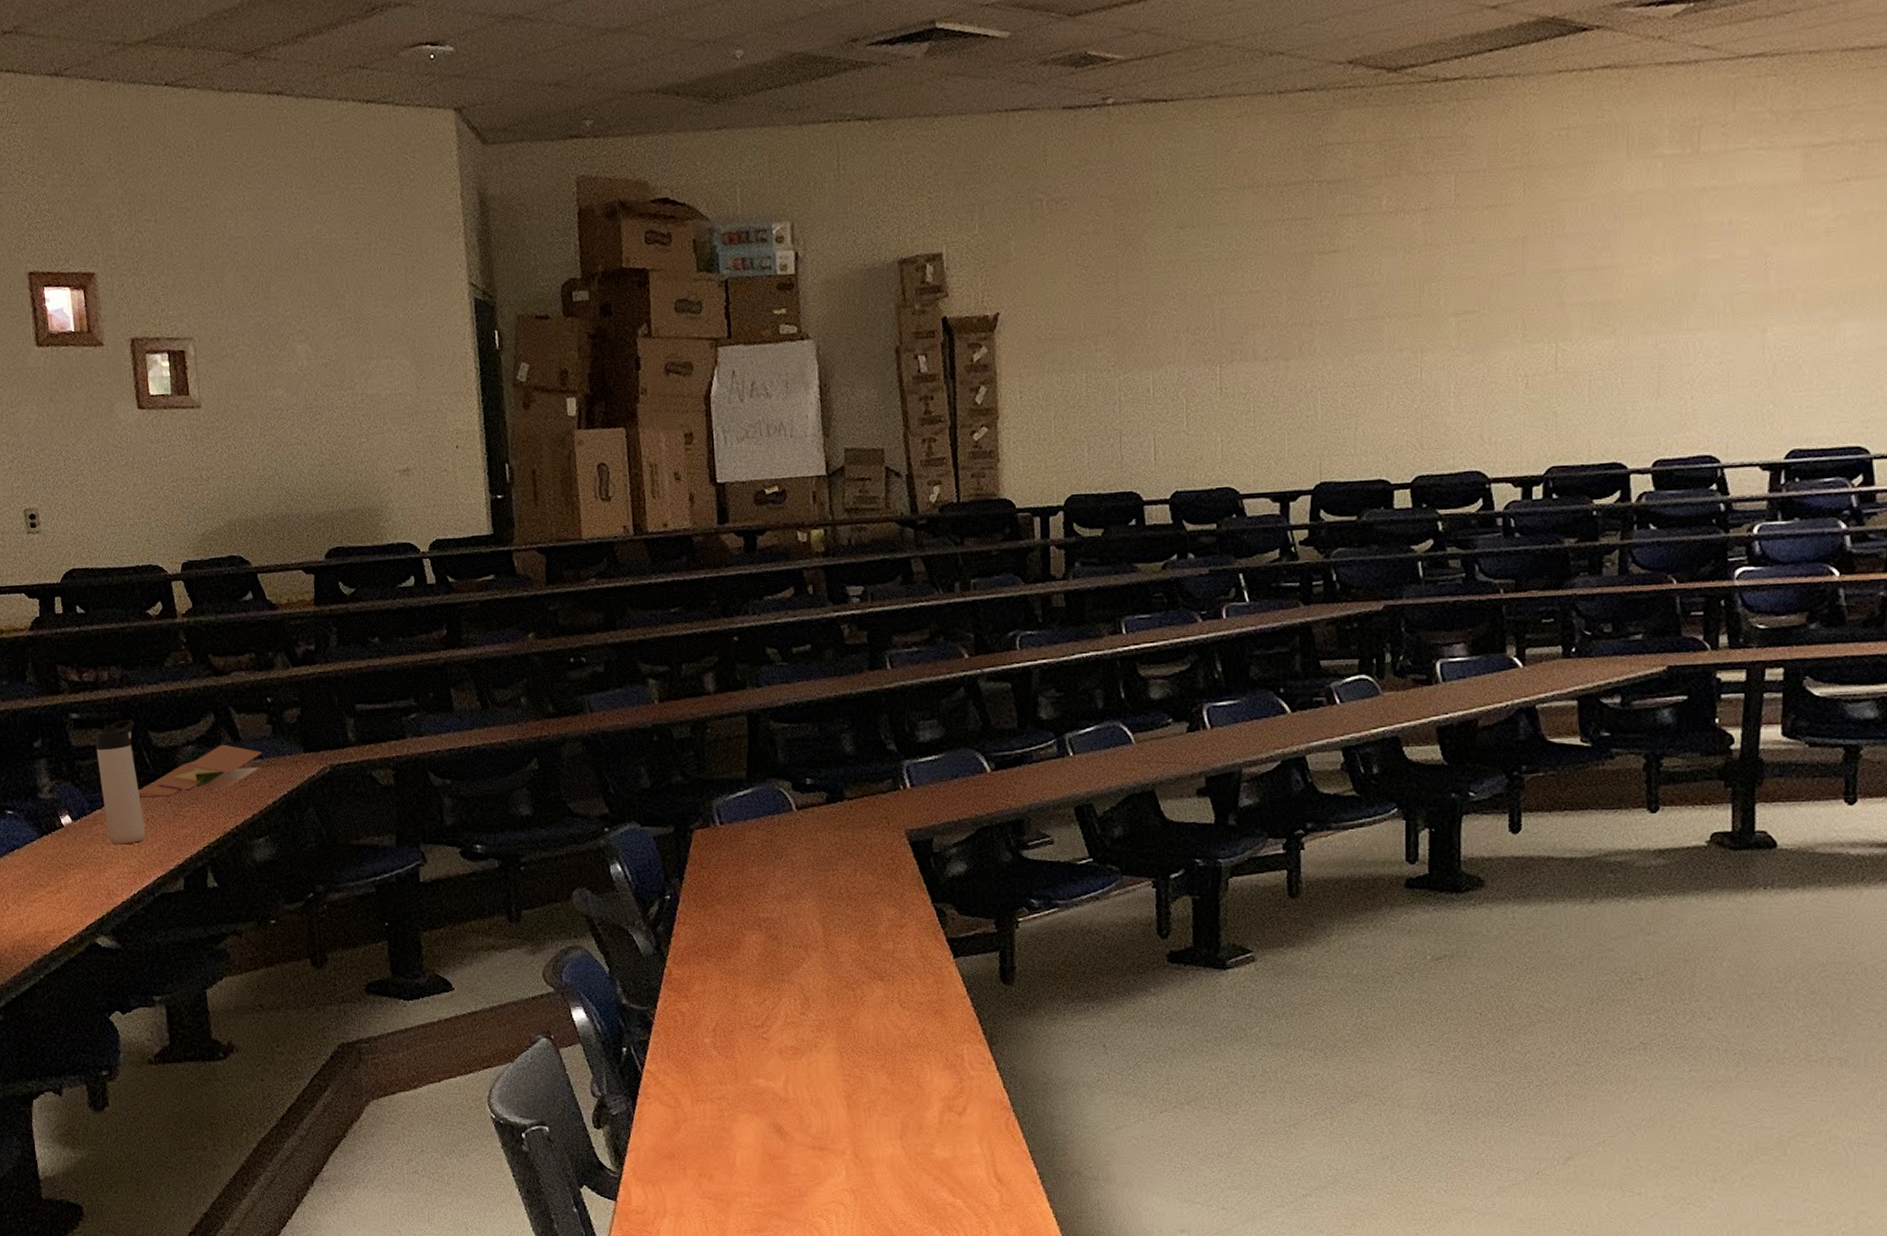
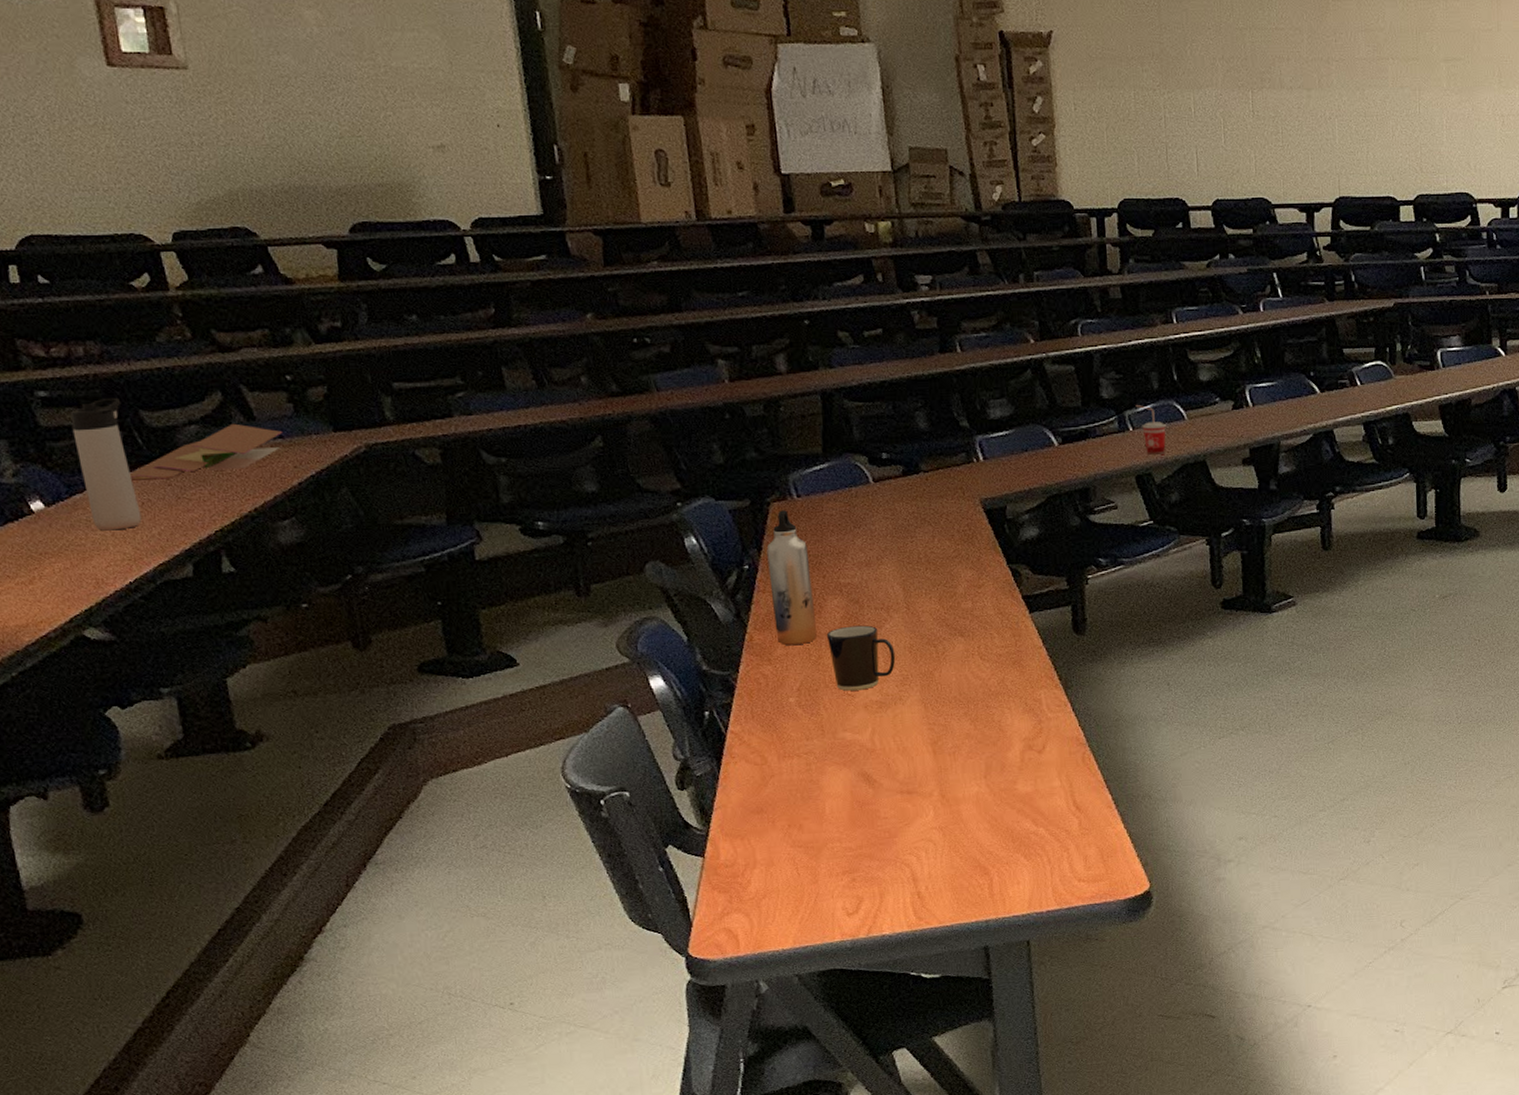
water bottle: none [688,838,734,983] -> present [766,510,817,646]
mug: none [743,964,813,1034] -> present [826,625,896,691]
beverage cup: none [1077,727,1111,787] -> present [1135,405,1166,458]

